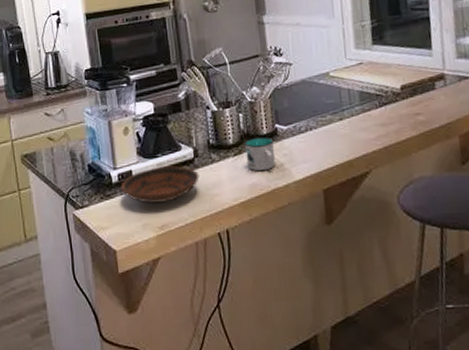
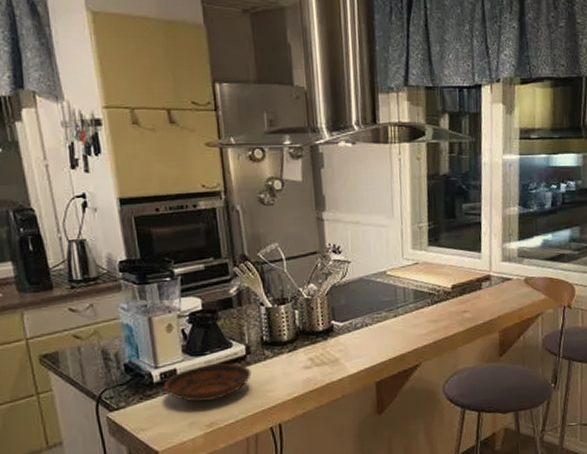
mug: present [243,136,275,172] -> none [299,333,330,367]

